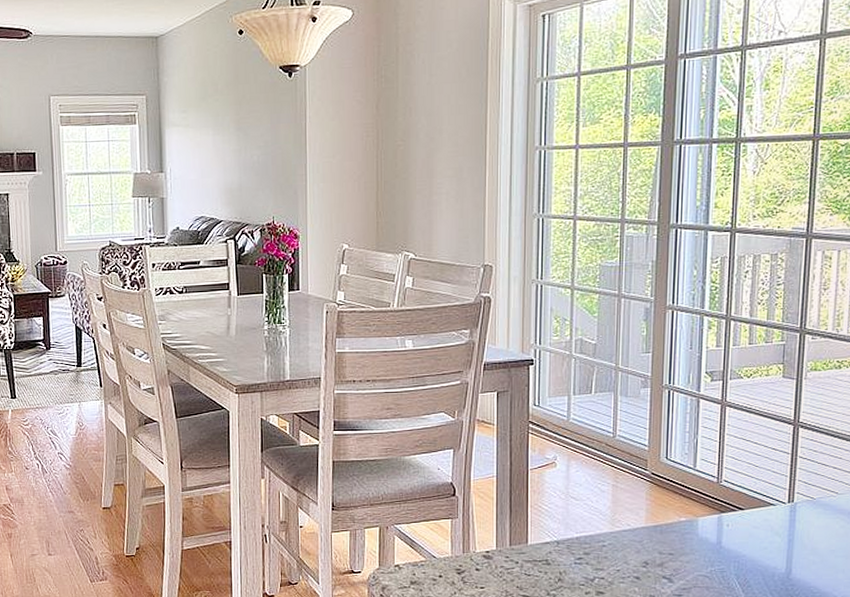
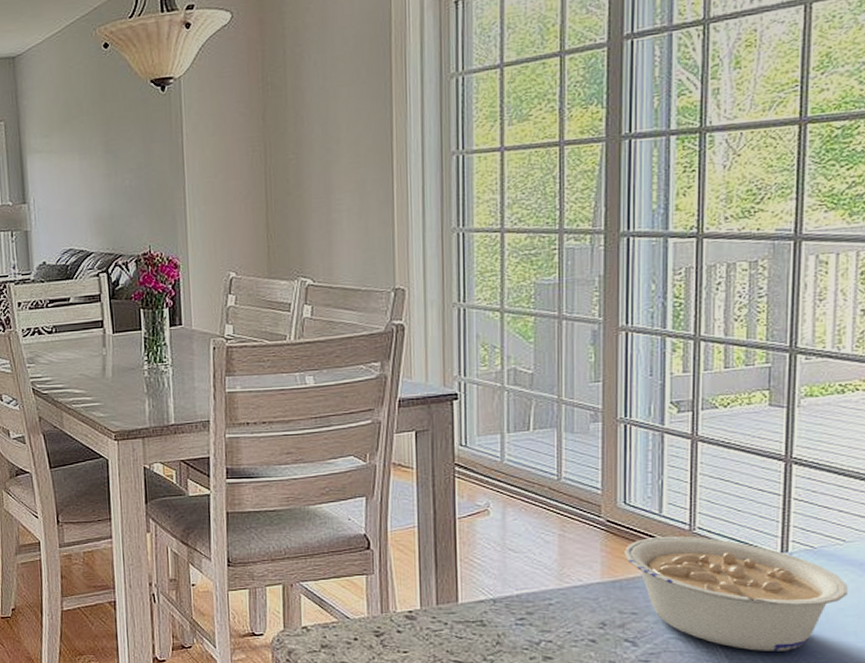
legume: none [665,487,839,587] -> present [624,536,848,651]

